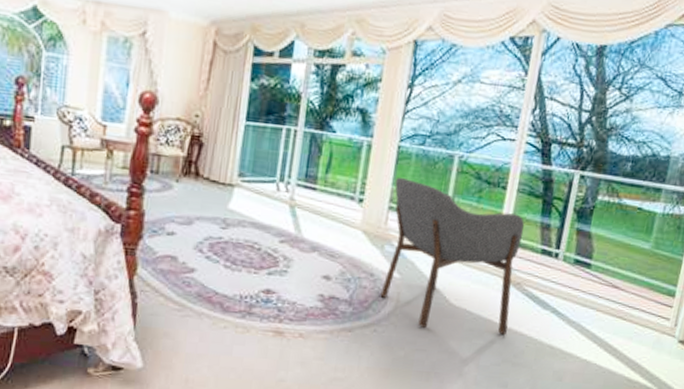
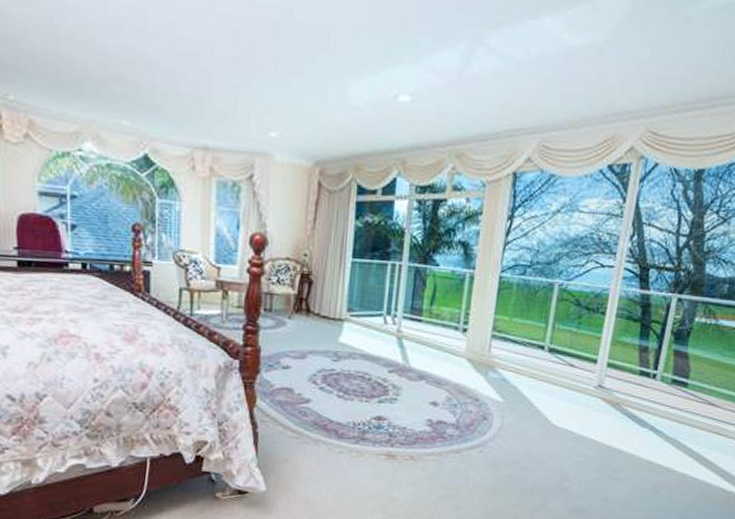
armchair: present [380,176,525,336] -> none [485,306,624,453]

